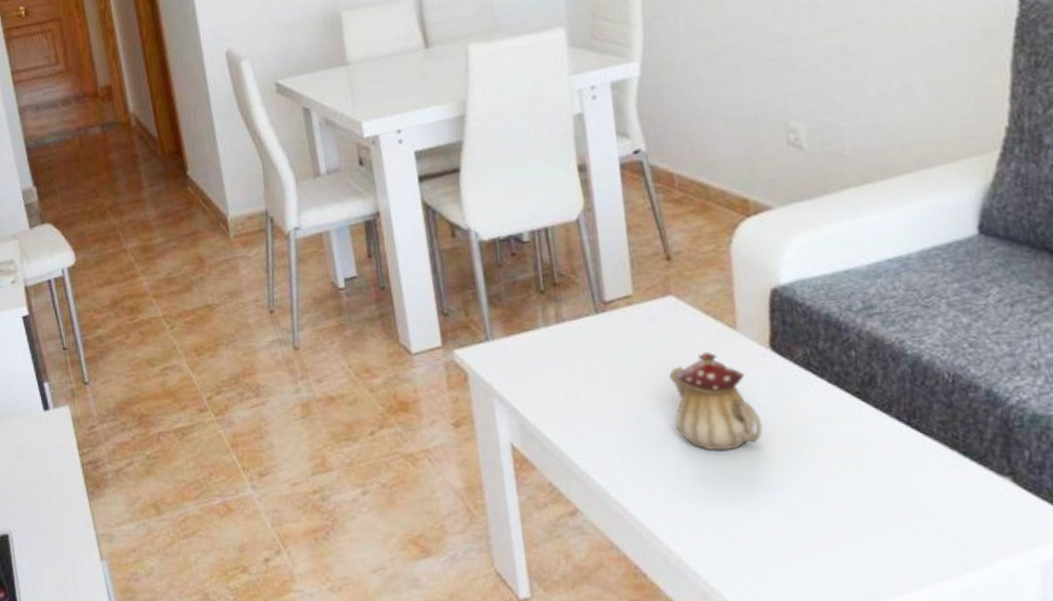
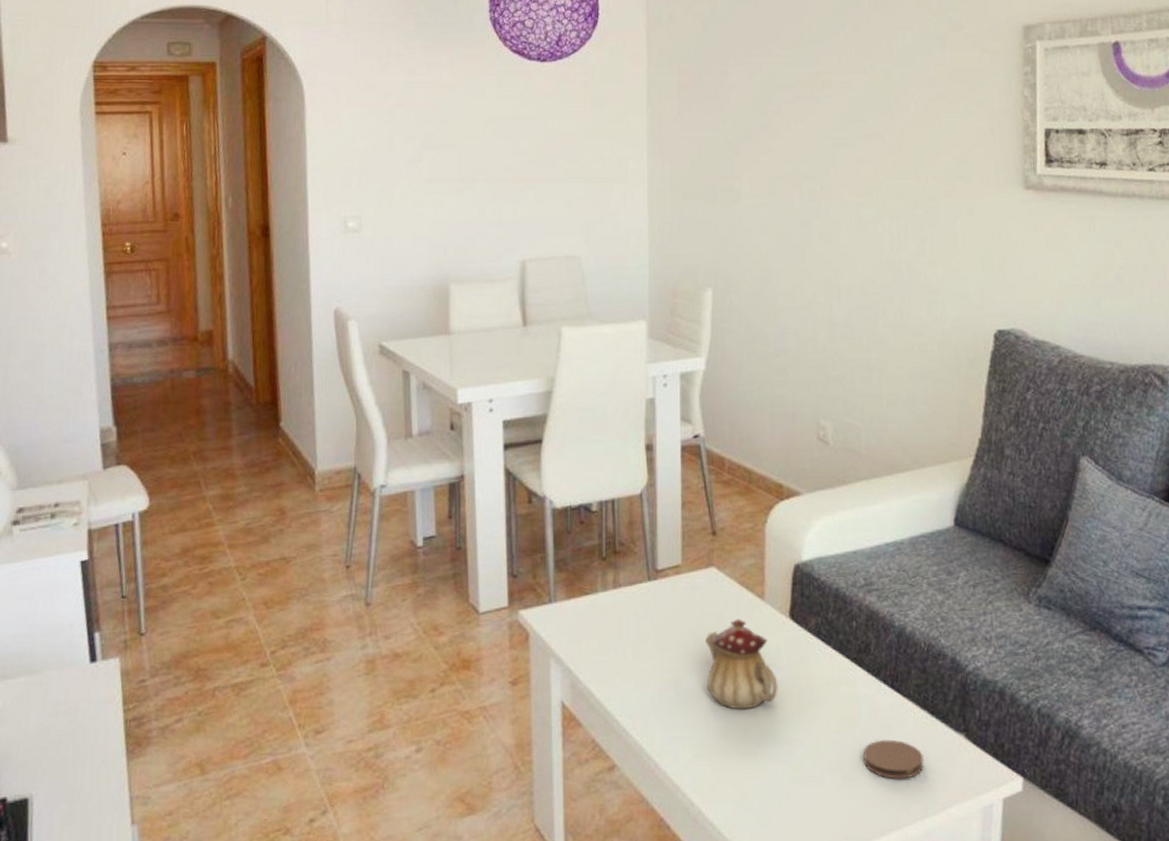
coaster: none [877,484,958,529] -> present [863,739,924,780]

